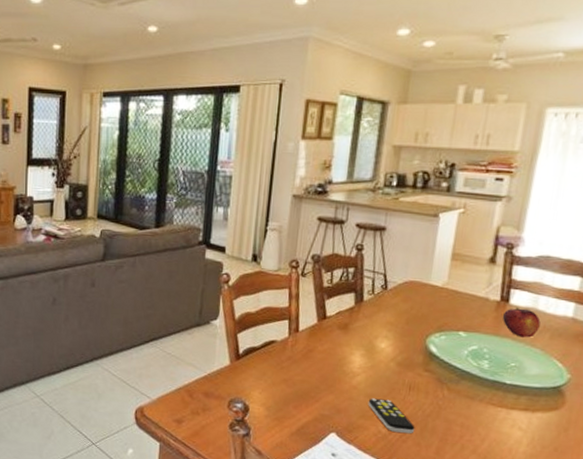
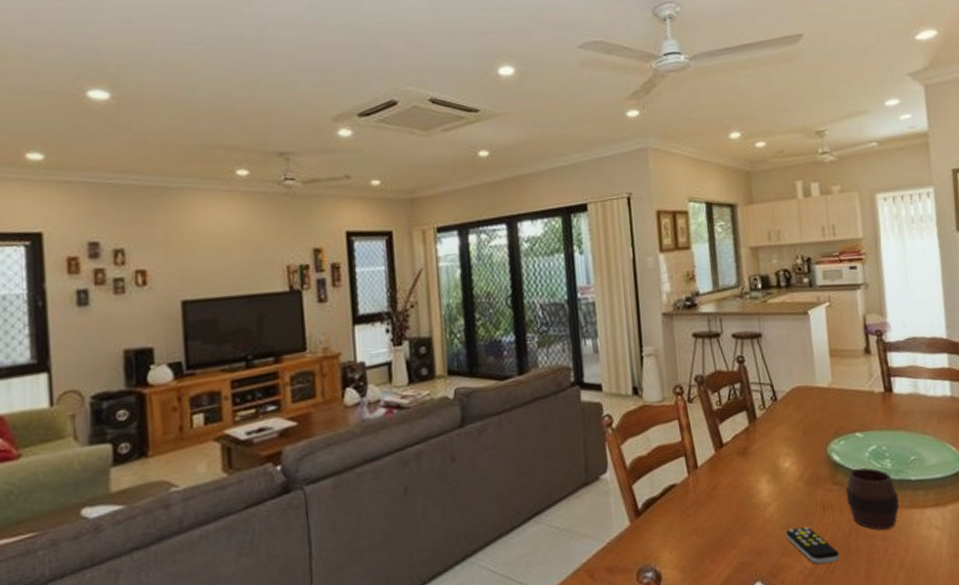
cup: none [434,362,488,420] -> present [845,467,900,530]
fruit: present [502,307,541,338] -> none [890,395,926,427]

